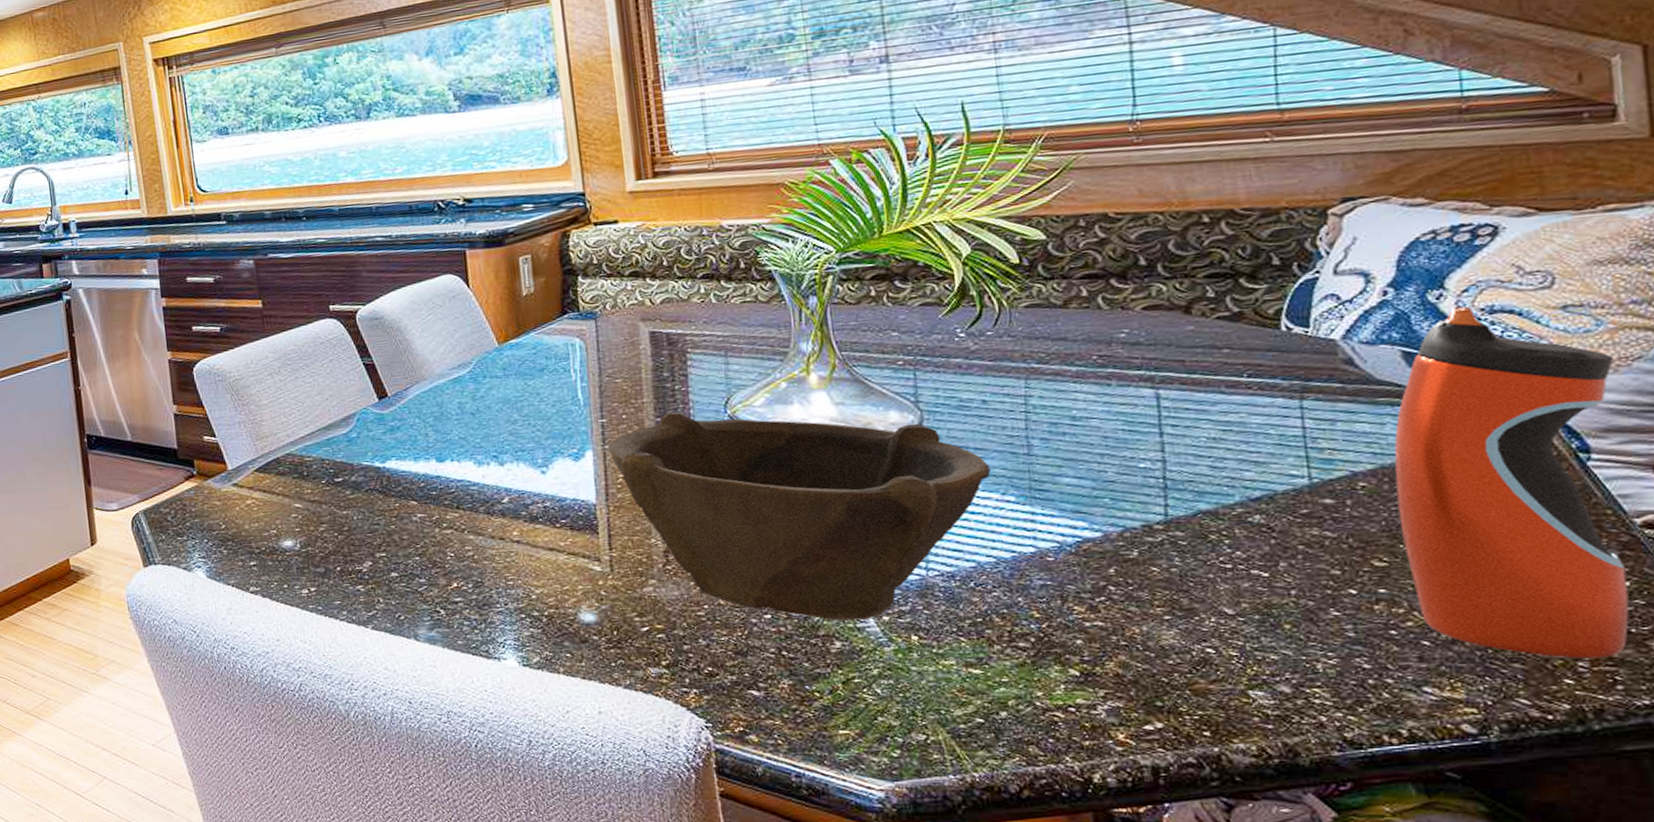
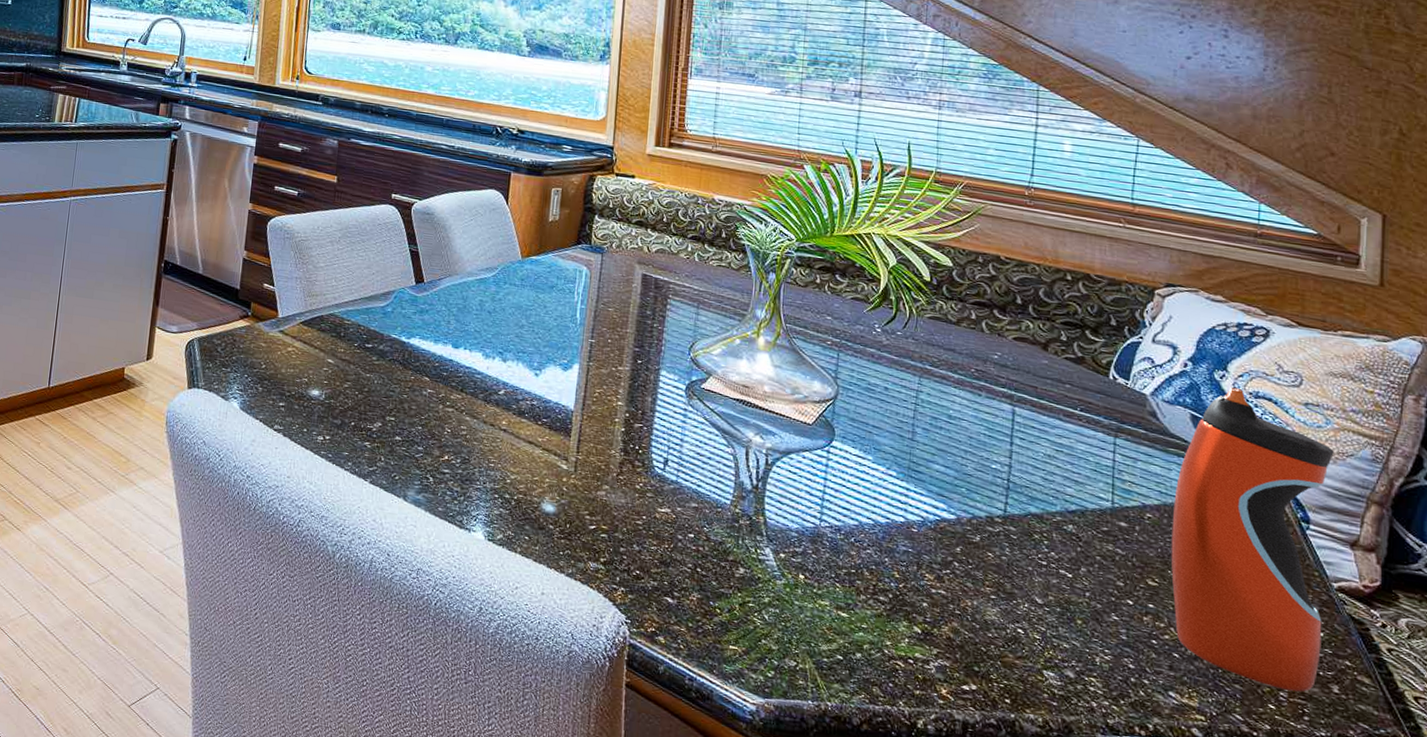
bowl: present [608,412,992,621] -> none [591,345,883,554]

